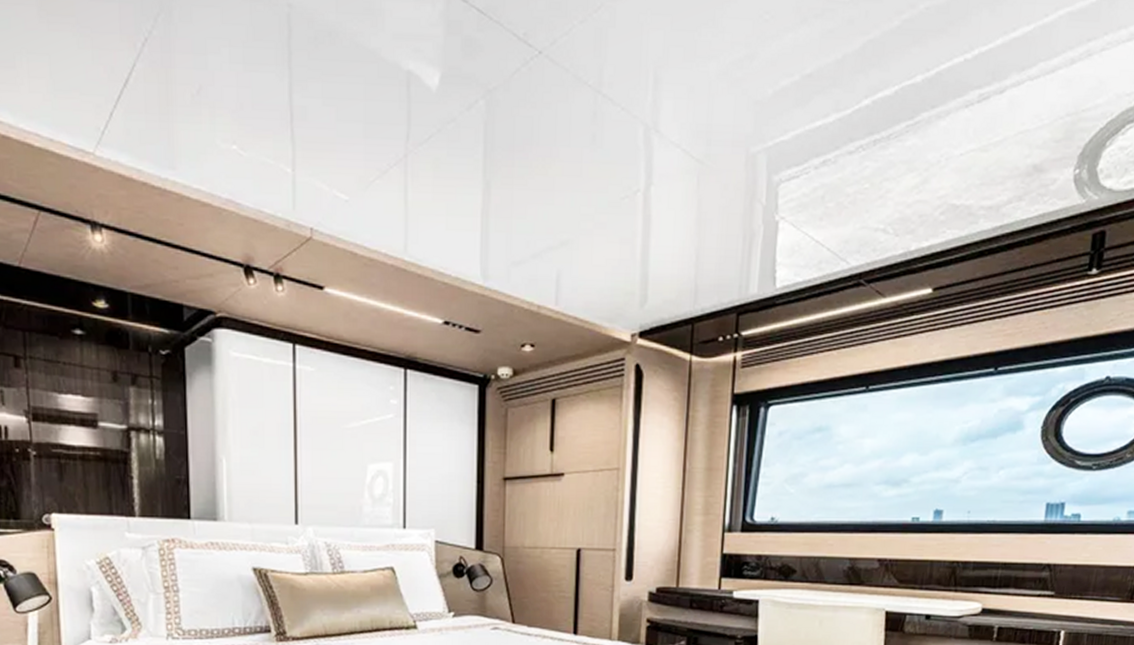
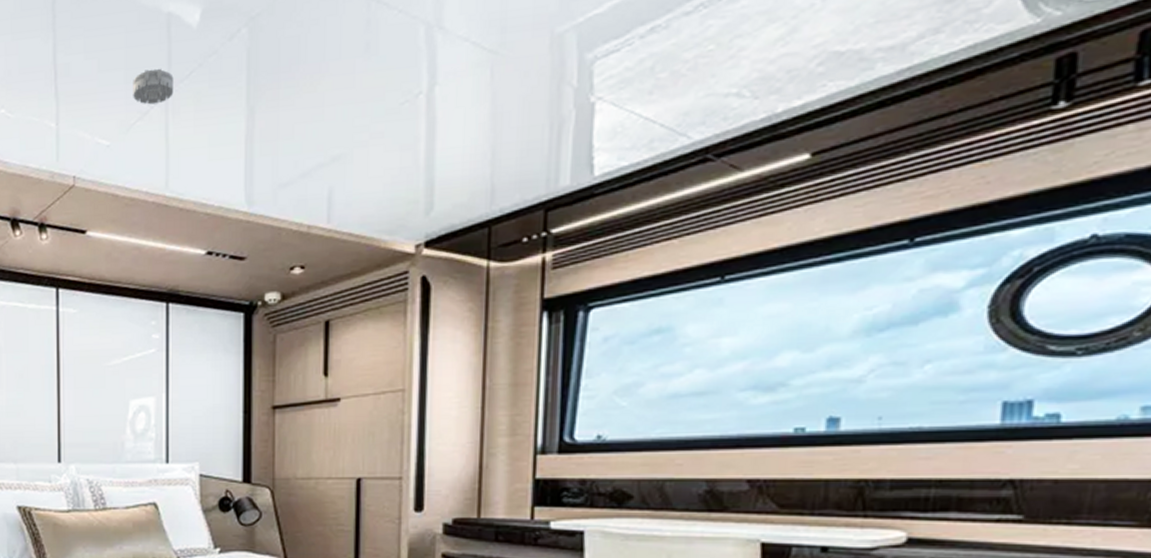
smoke detector: none [372,126,413,164] -> present [133,68,174,105]

